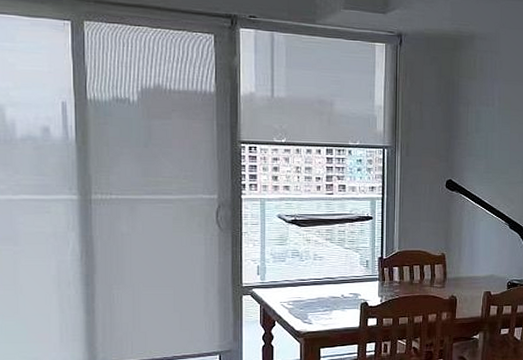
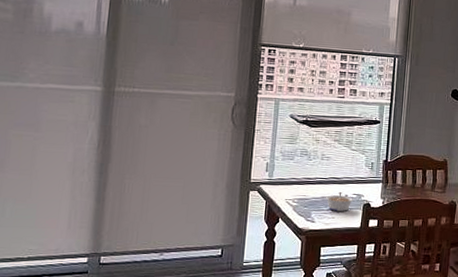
legume: none [322,292,351,312] -> present [326,192,354,211]

